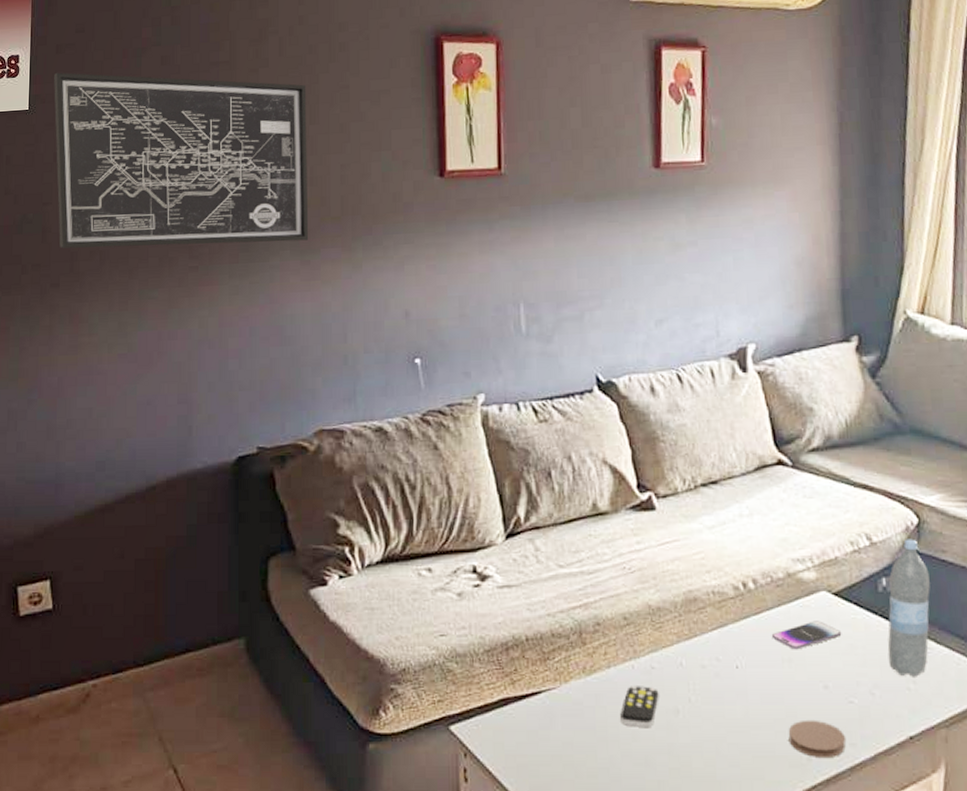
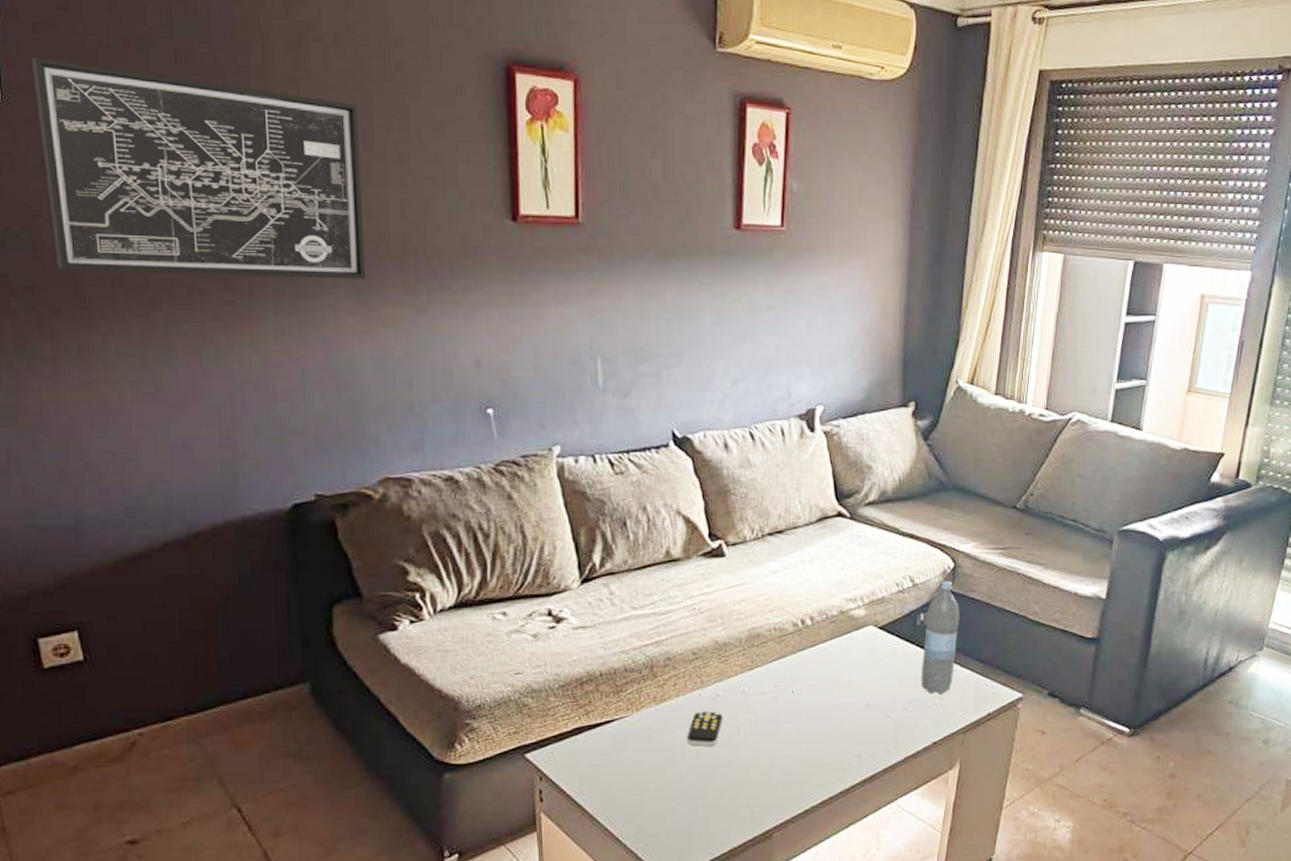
smartphone: present [771,621,842,650] -> none [824,651,884,676]
coaster: present [788,719,847,757] -> none [834,732,882,763]

